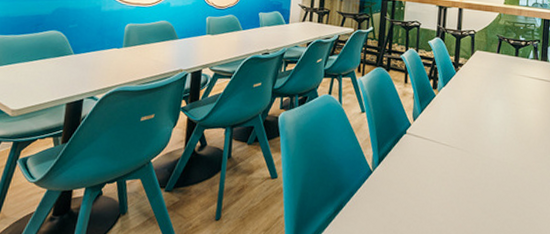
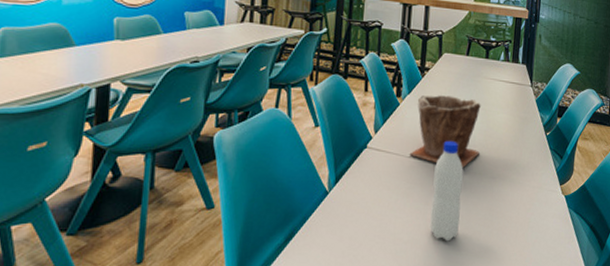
plant pot: none [444,88,511,157] -> present [409,95,481,168]
water bottle: none [463,132,495,226] -> present [430,141,464,242]

